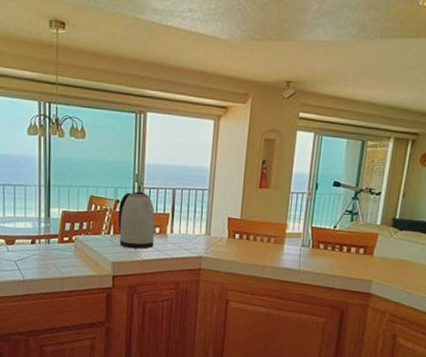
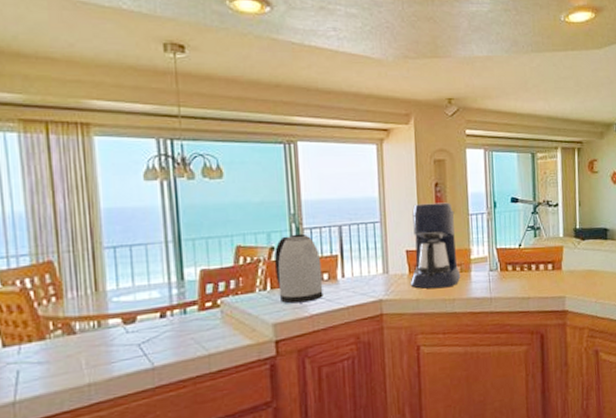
coffee maker: none [227,177,277,255] -> present [410,202,461,289]

